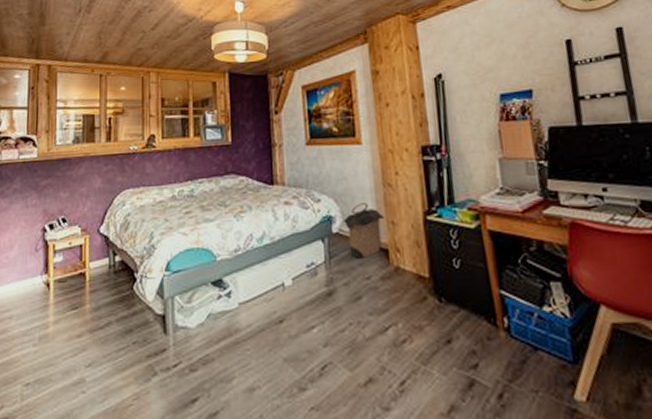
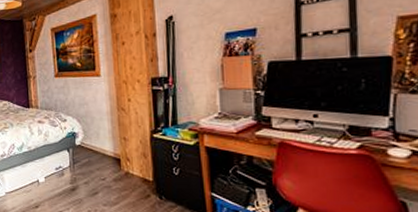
laundry hamper: present [343,203,384,260] -> none [84,123,118,166]

